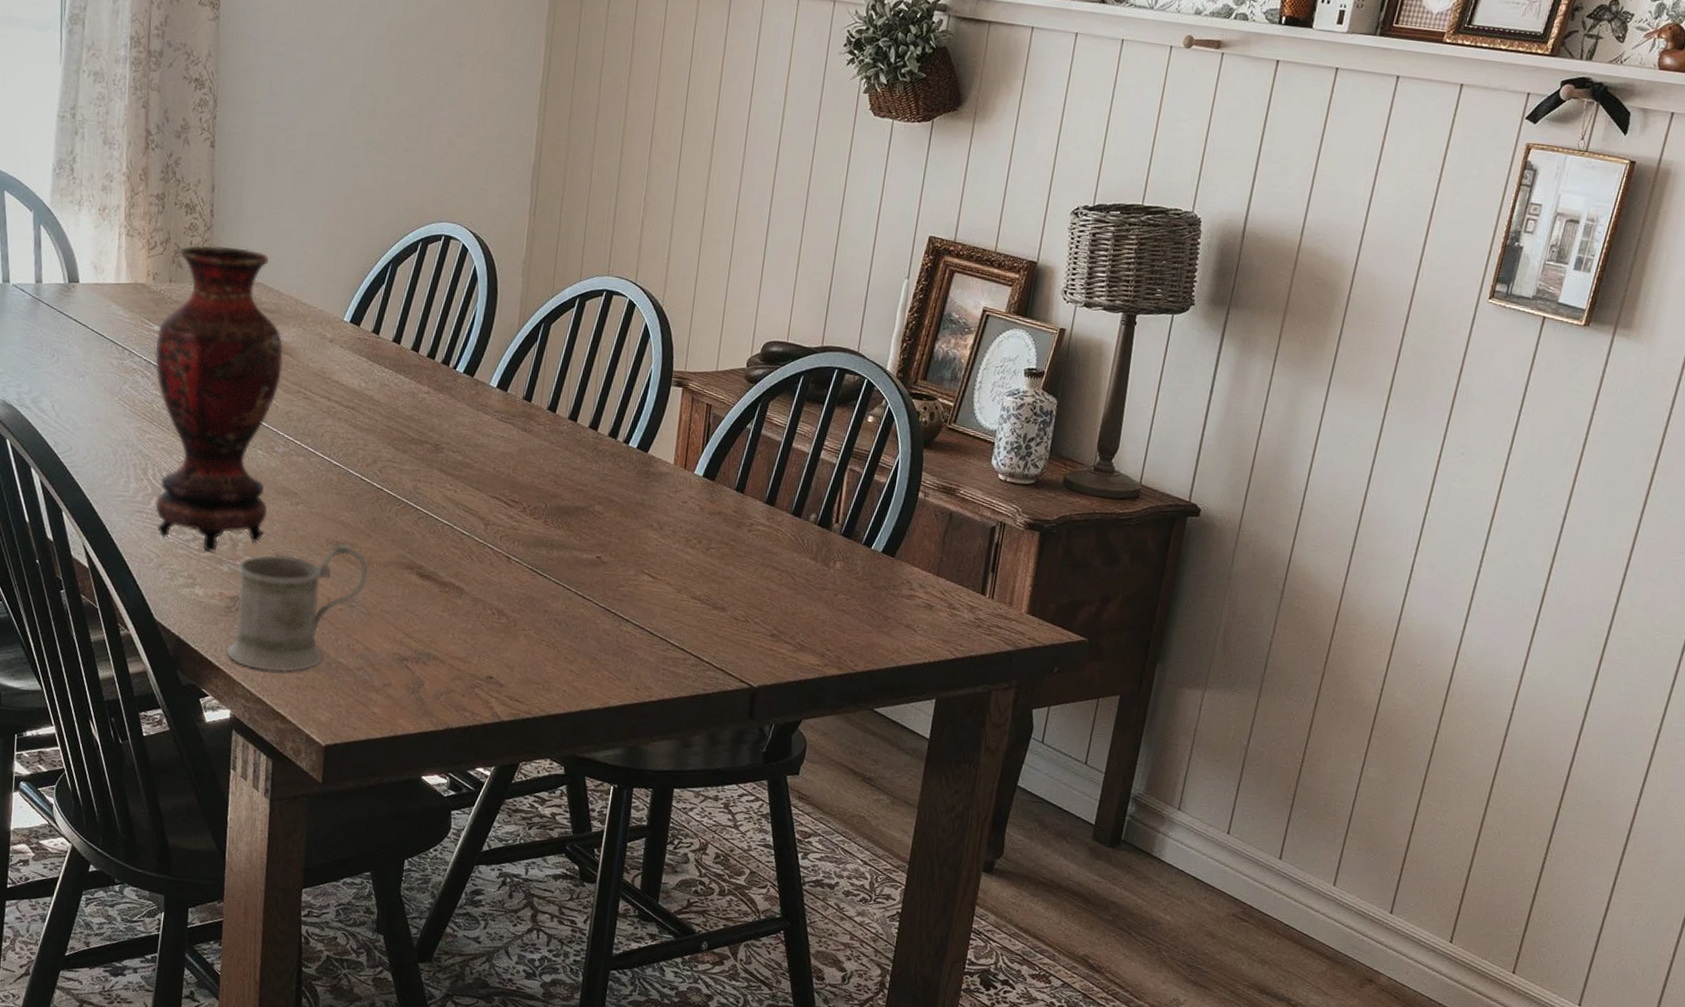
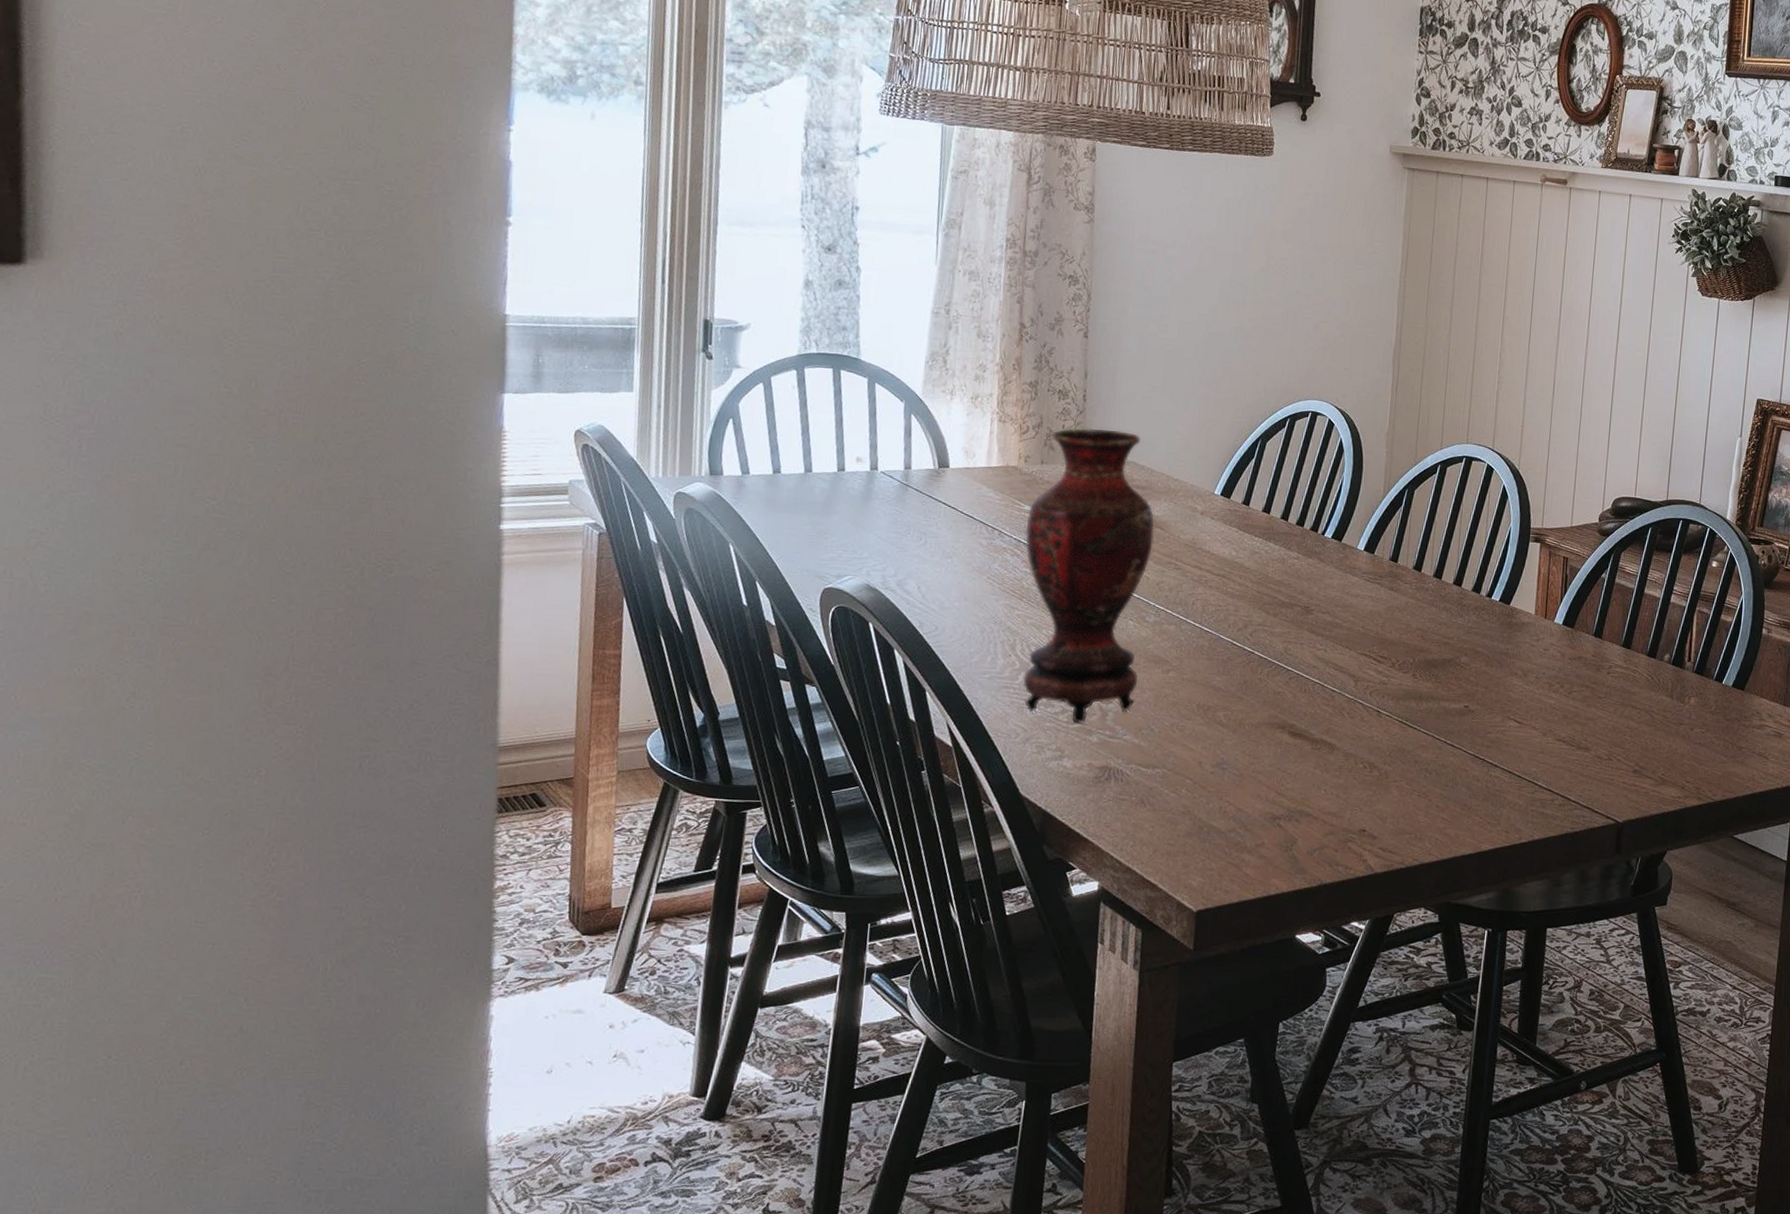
mug: present [226,542,368,672] -> none [1095,706,1239,839]

